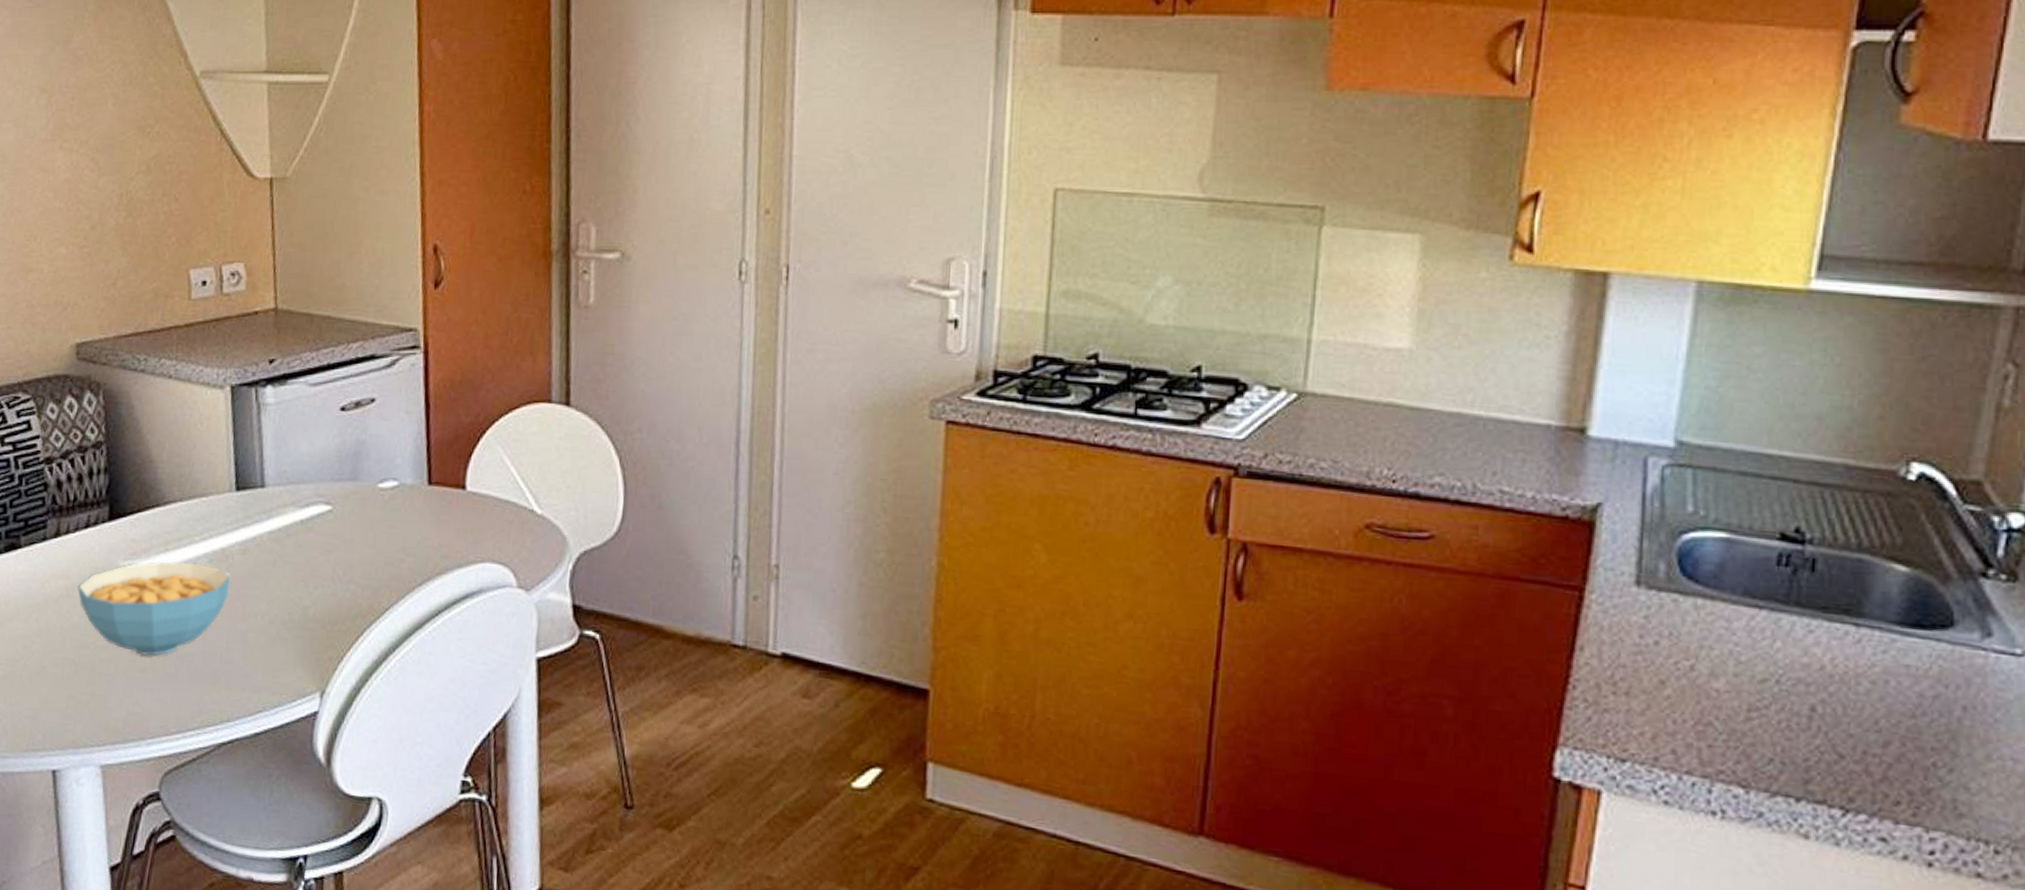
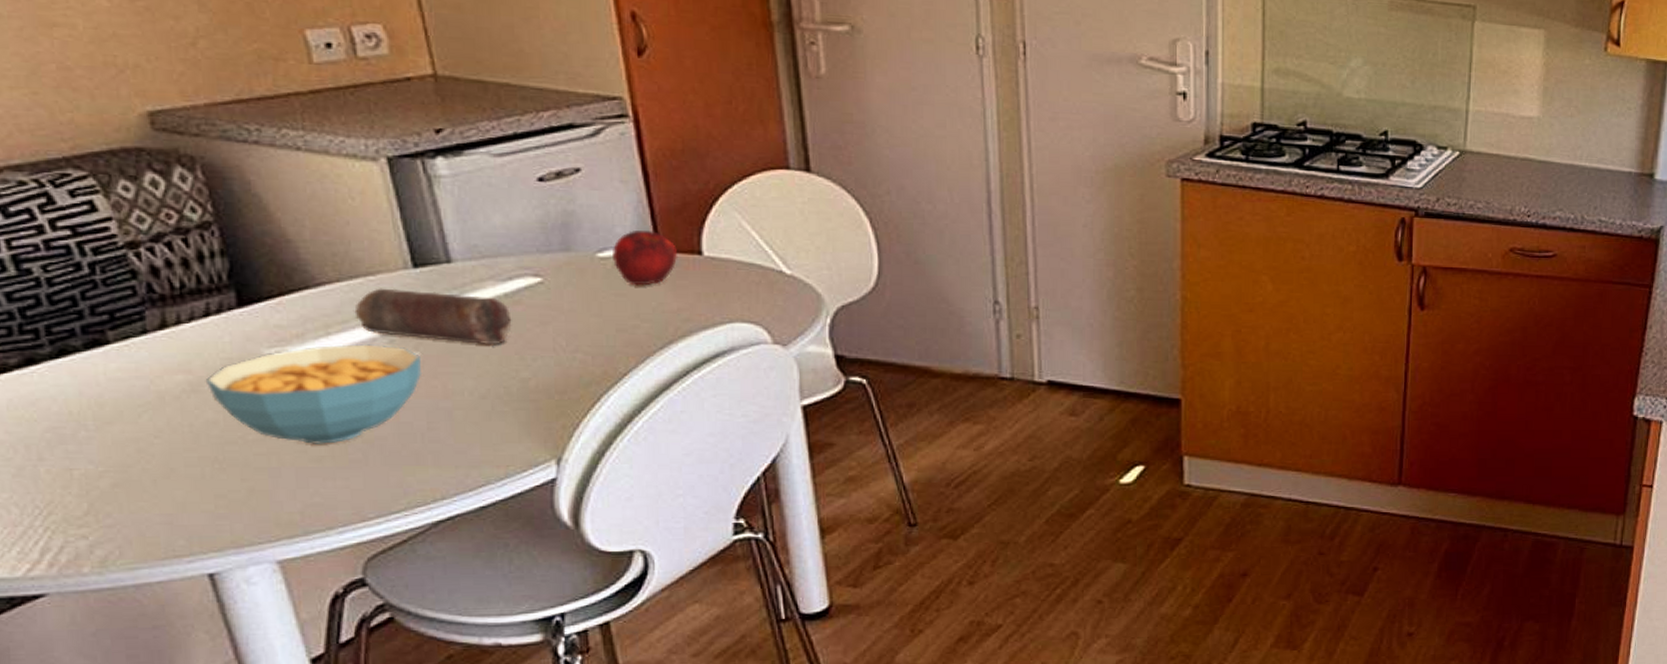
candle: none [187,509,303,570] -> present [354,288,512,344]
apple: none [390,462,445,519] -> present [613,230,678,286]

